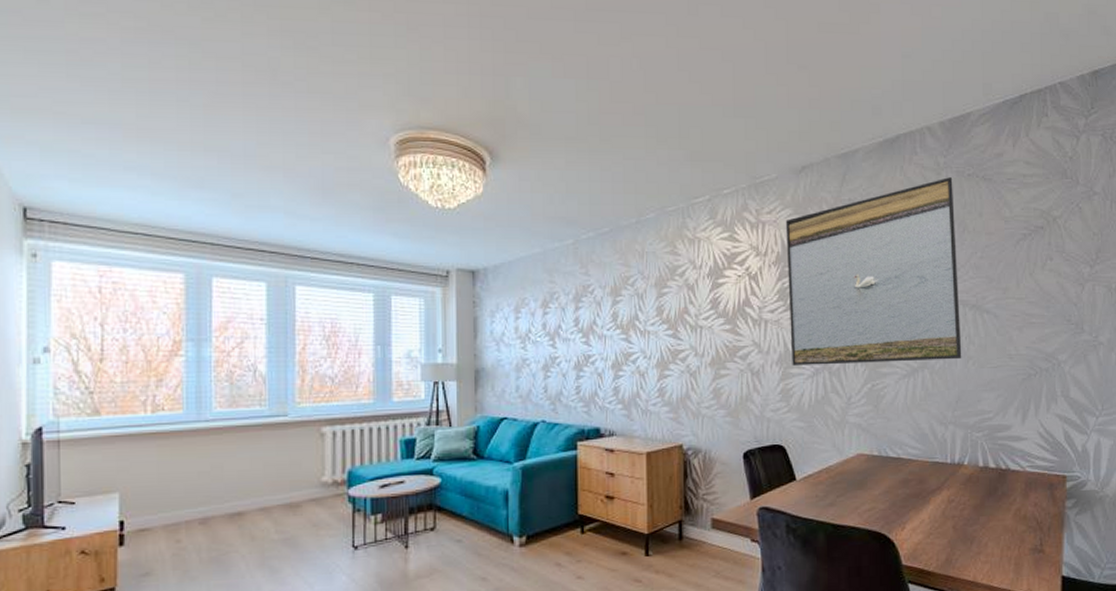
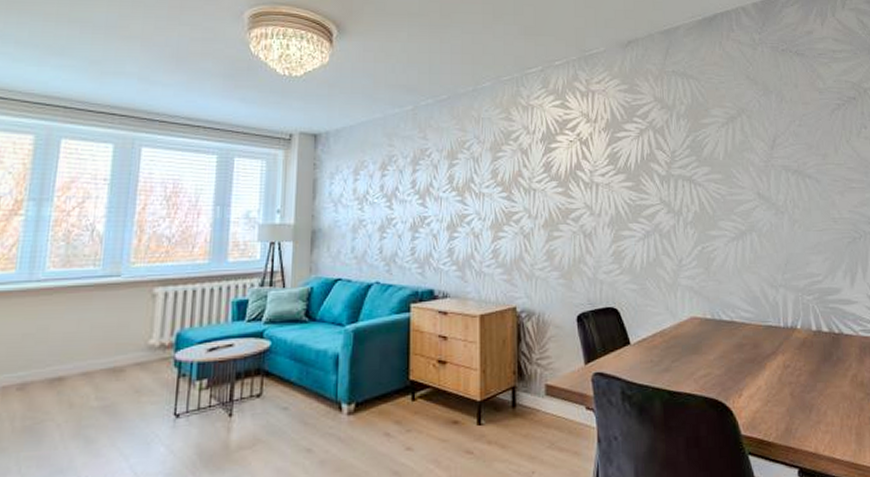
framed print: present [785,177,962,366] -> none [614,52,788,228]

